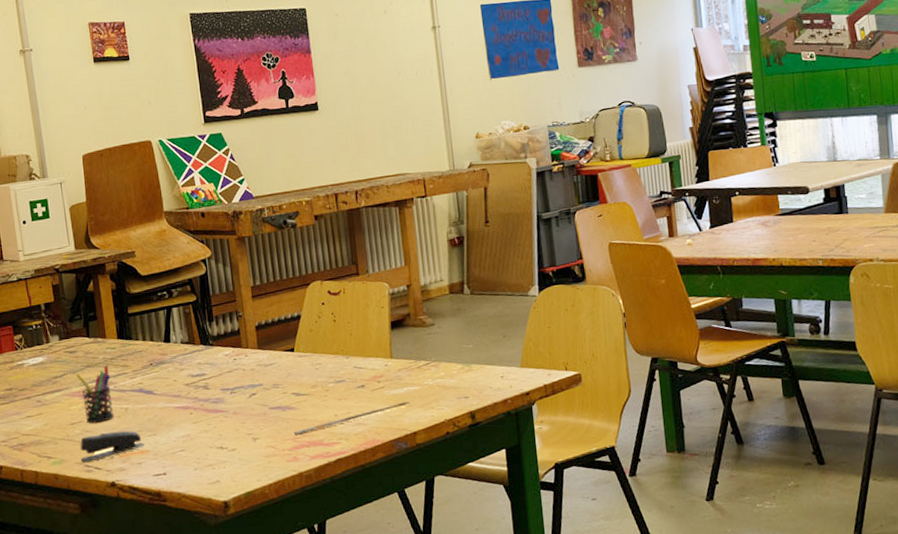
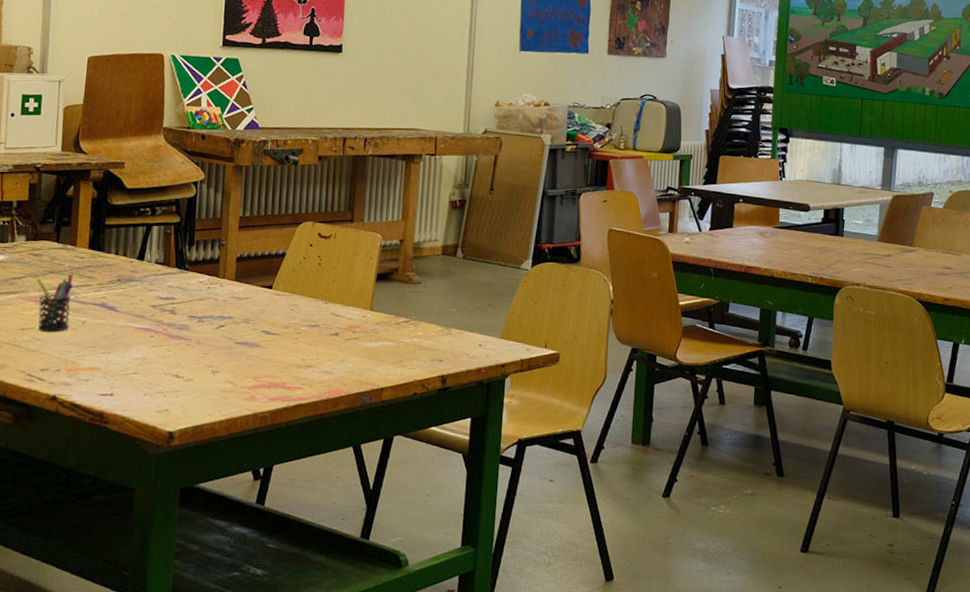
stapler: present [80,431,145,462] -> none [24,343,96,371]
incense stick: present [293,401,410,435] -> none [256,356,383,374]

